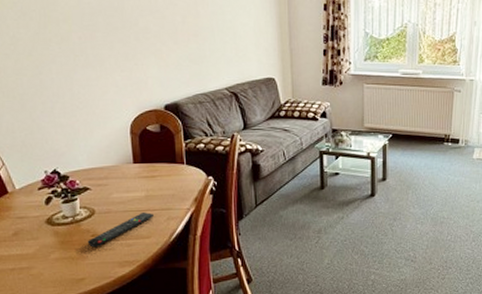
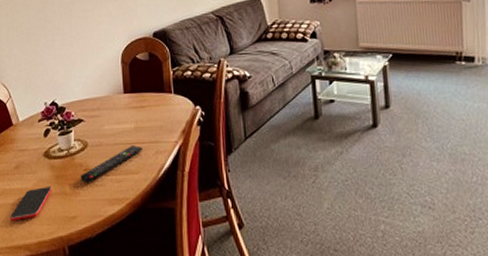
smartphone: none [10,252,57,286] -> present [10,187,52,222]

